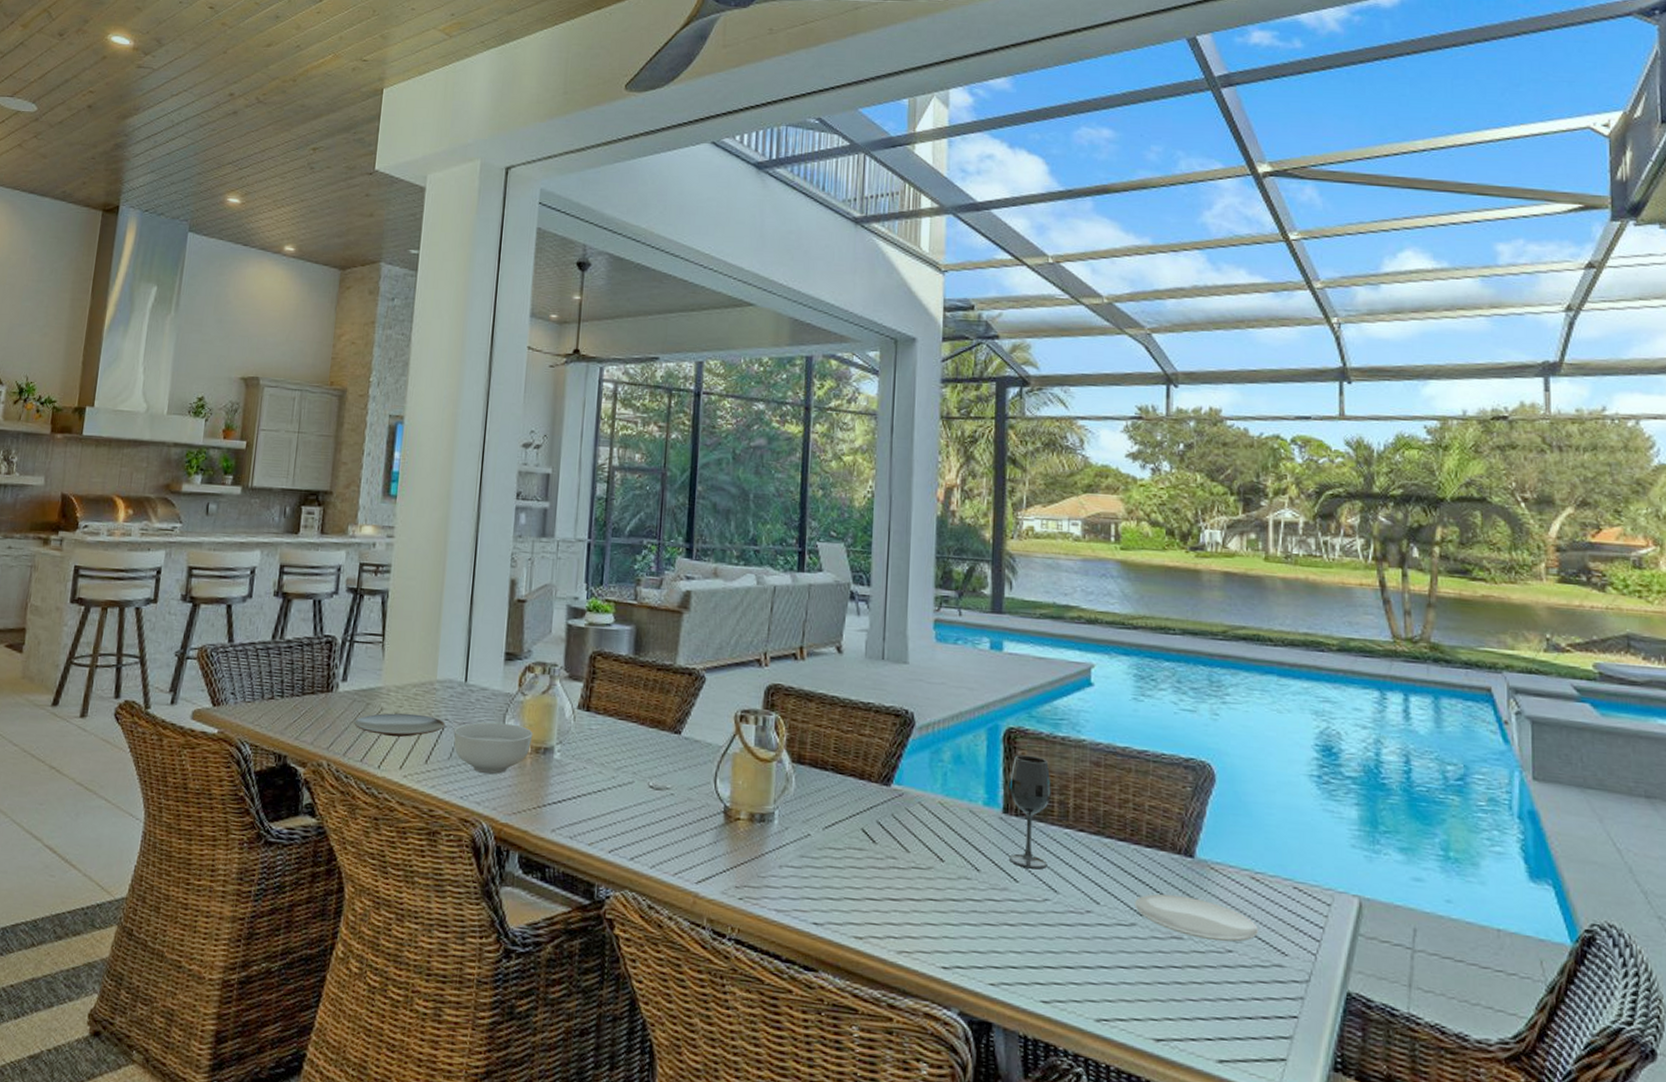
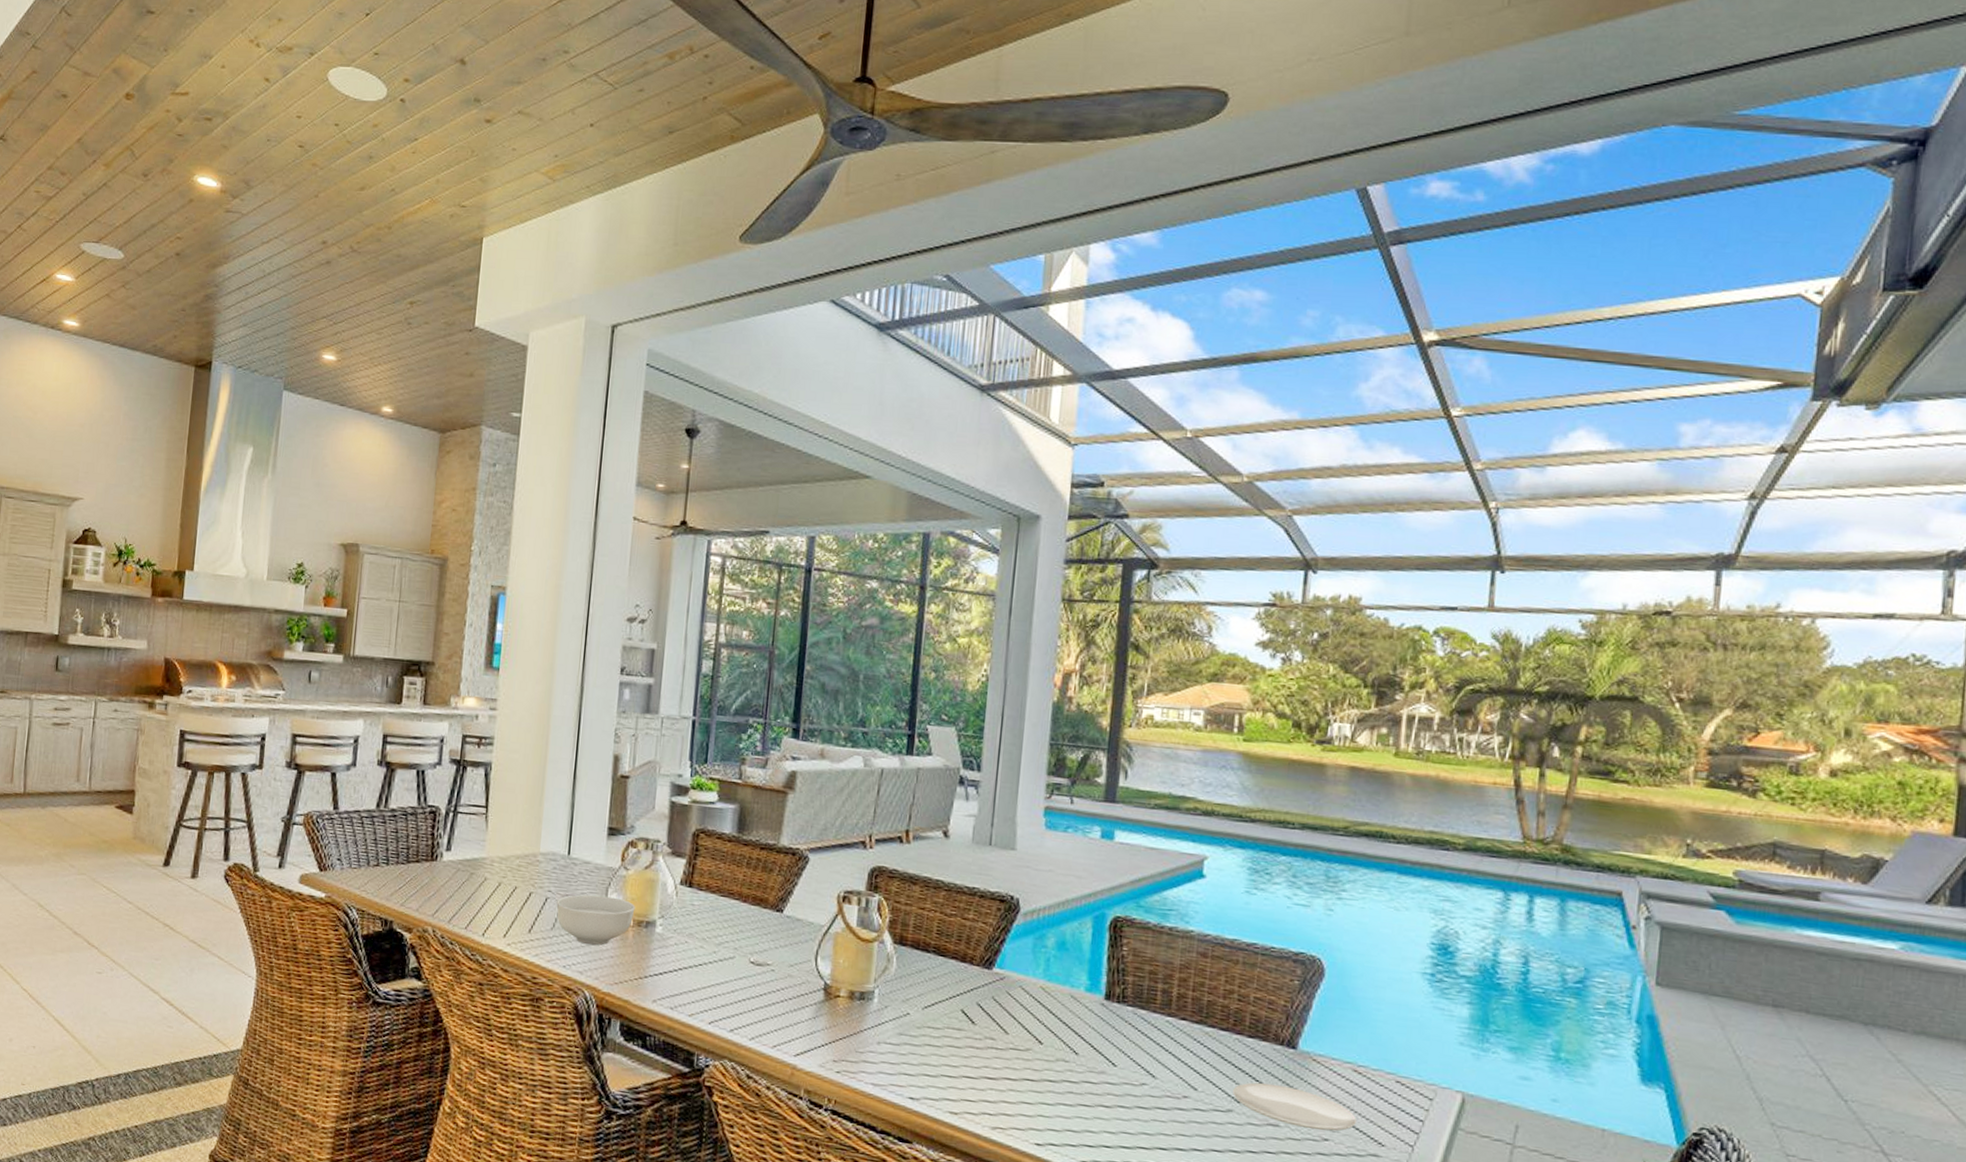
plate: present [354,713,445,737] -> none [458,882,548,907]
wine glass: present [1009,754,1051,870] -> none [1109,943,1156,1055]

